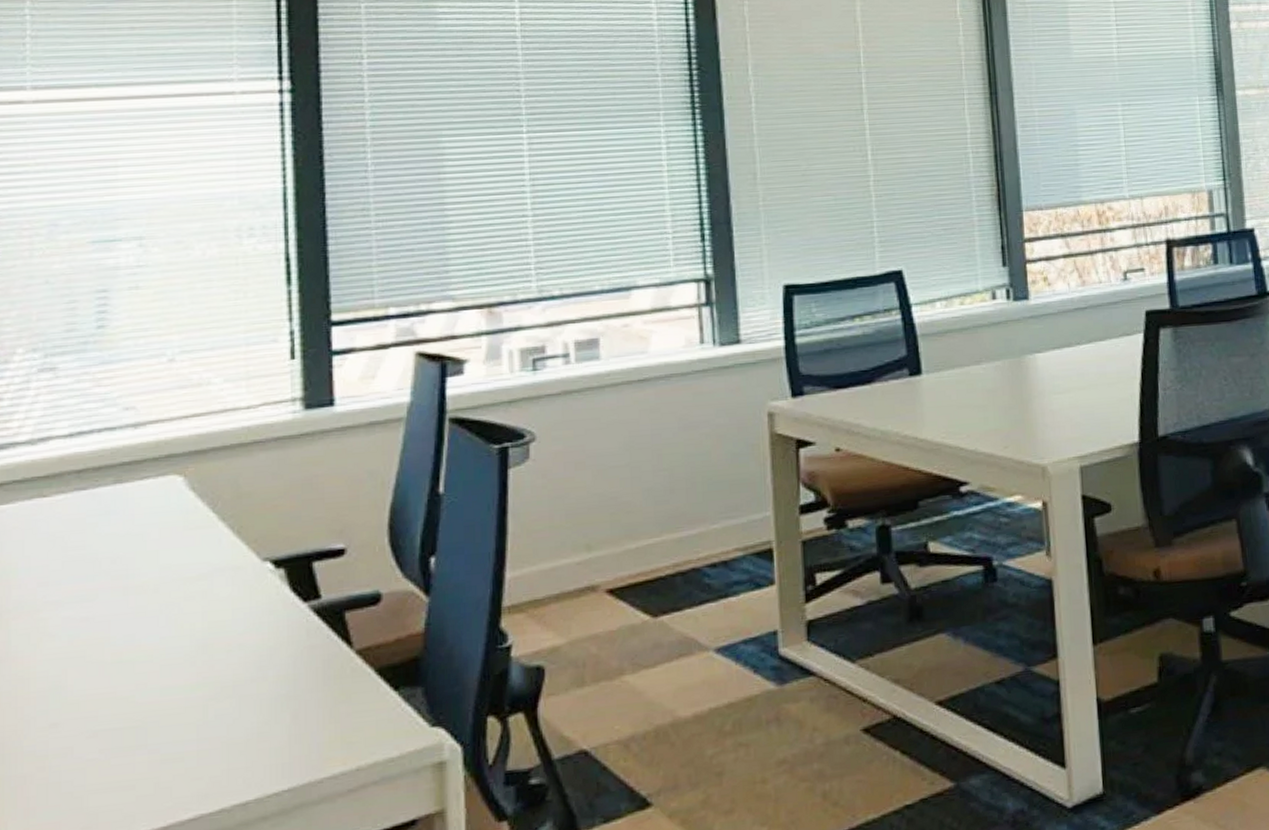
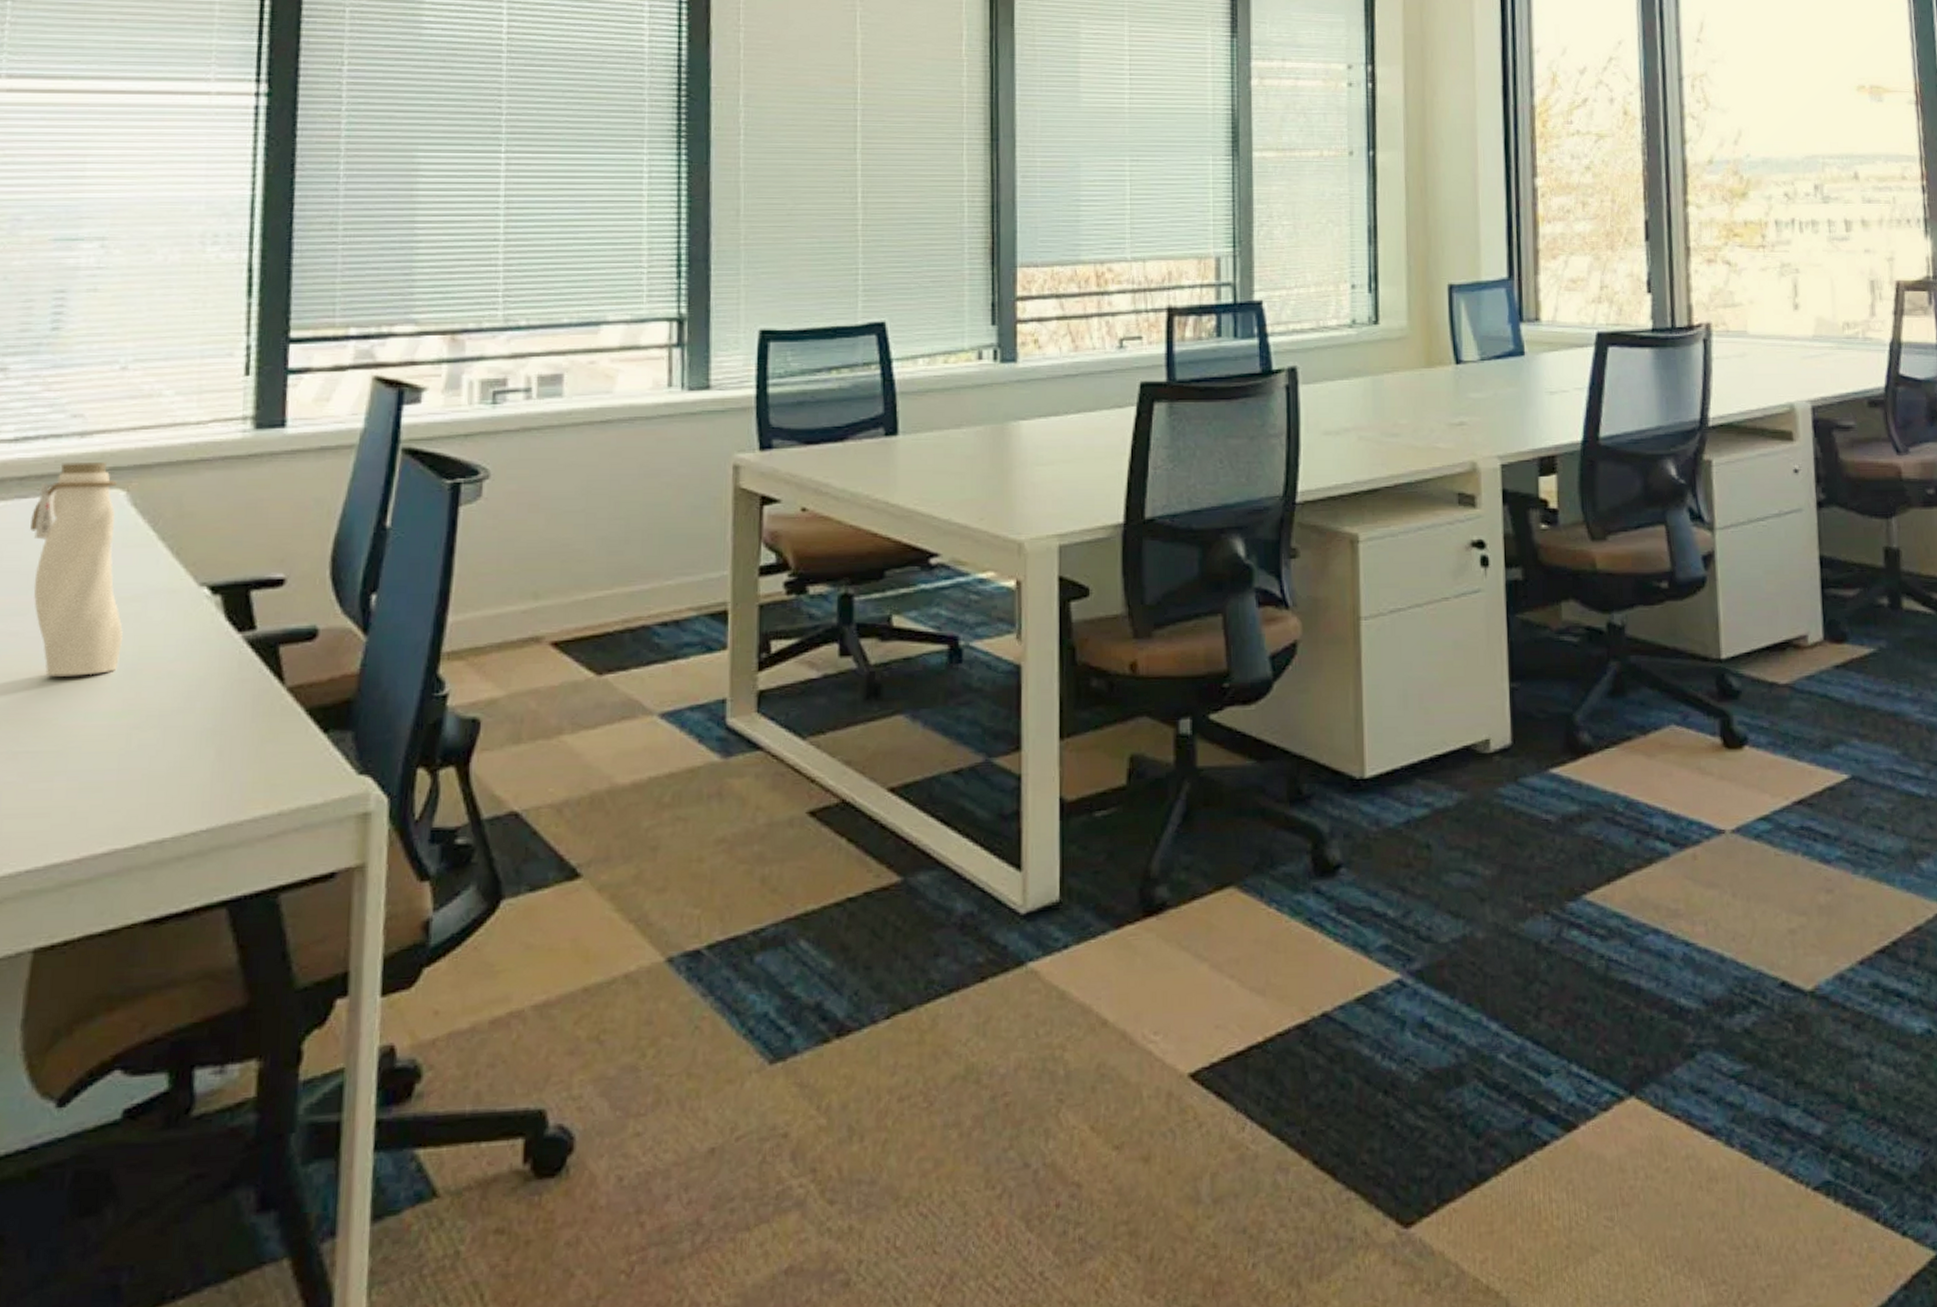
water bottle: none [92,451,191,657] -> present [30,461,123,677]

